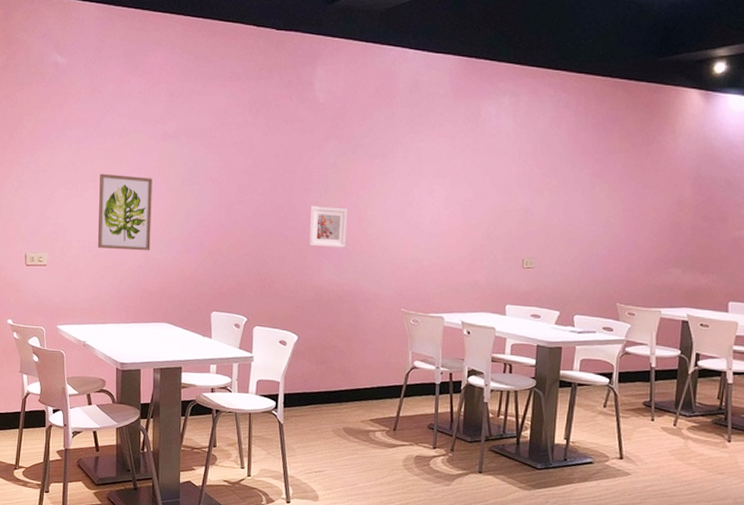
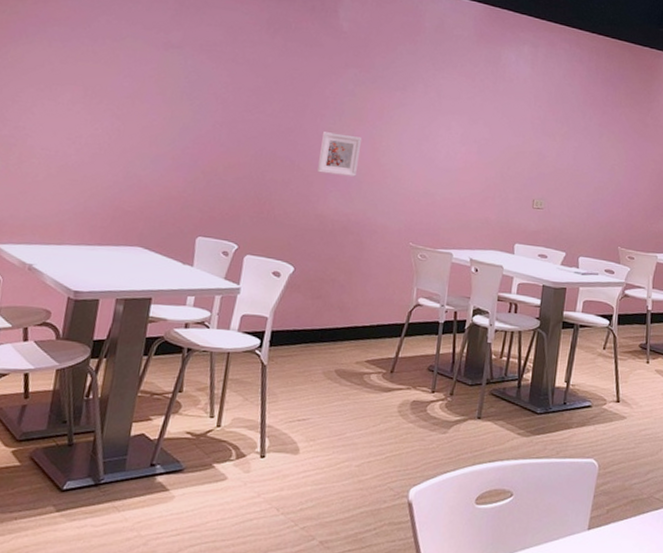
wall art: present [97,173,153,251] -> none [66,76,146,166]

